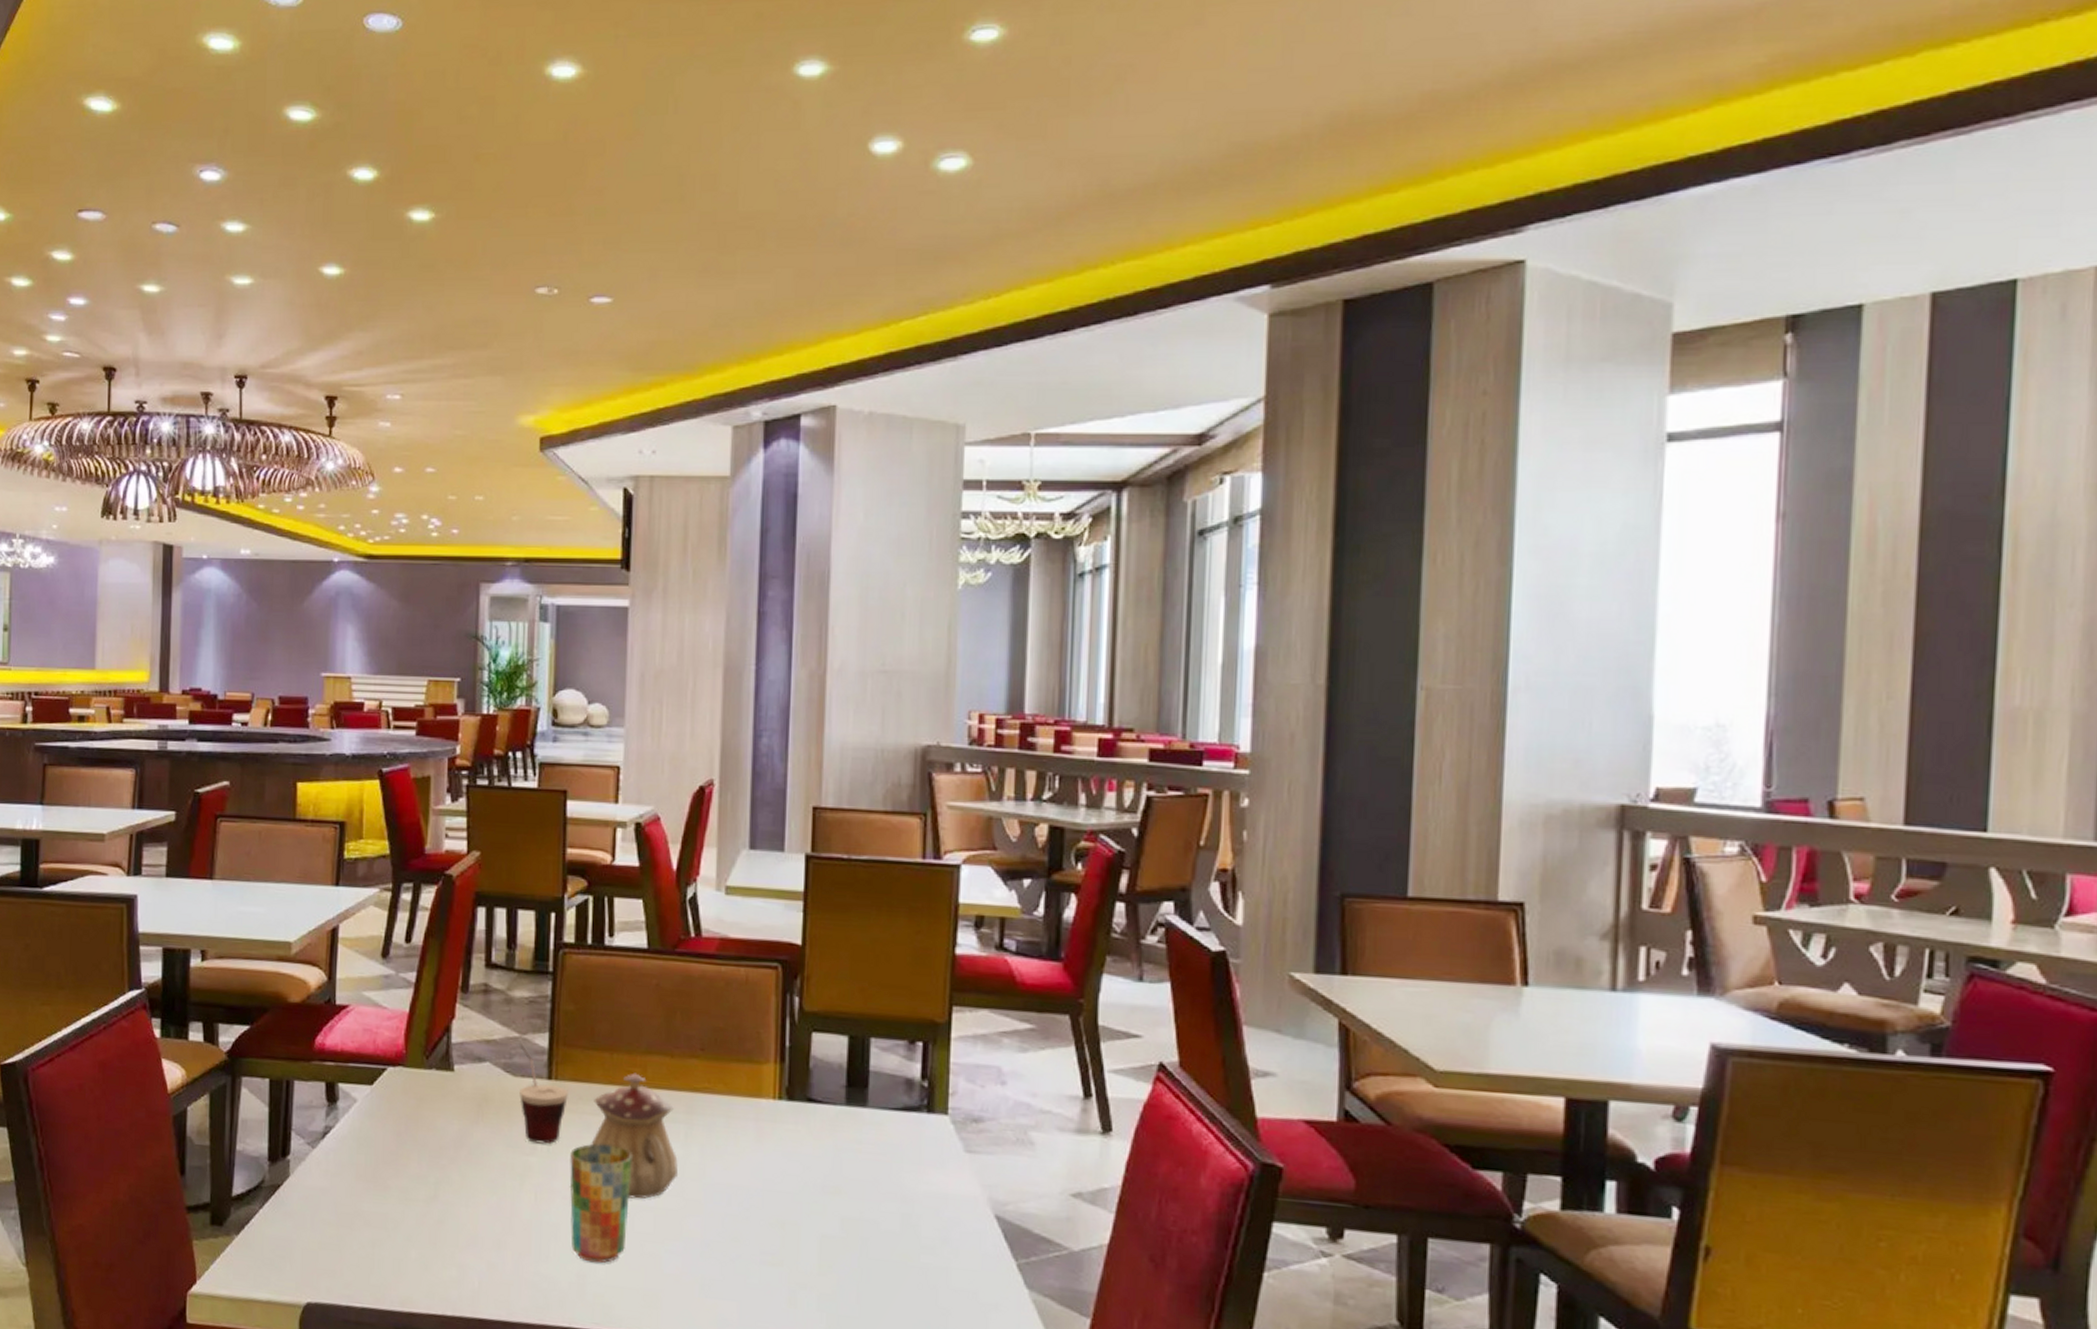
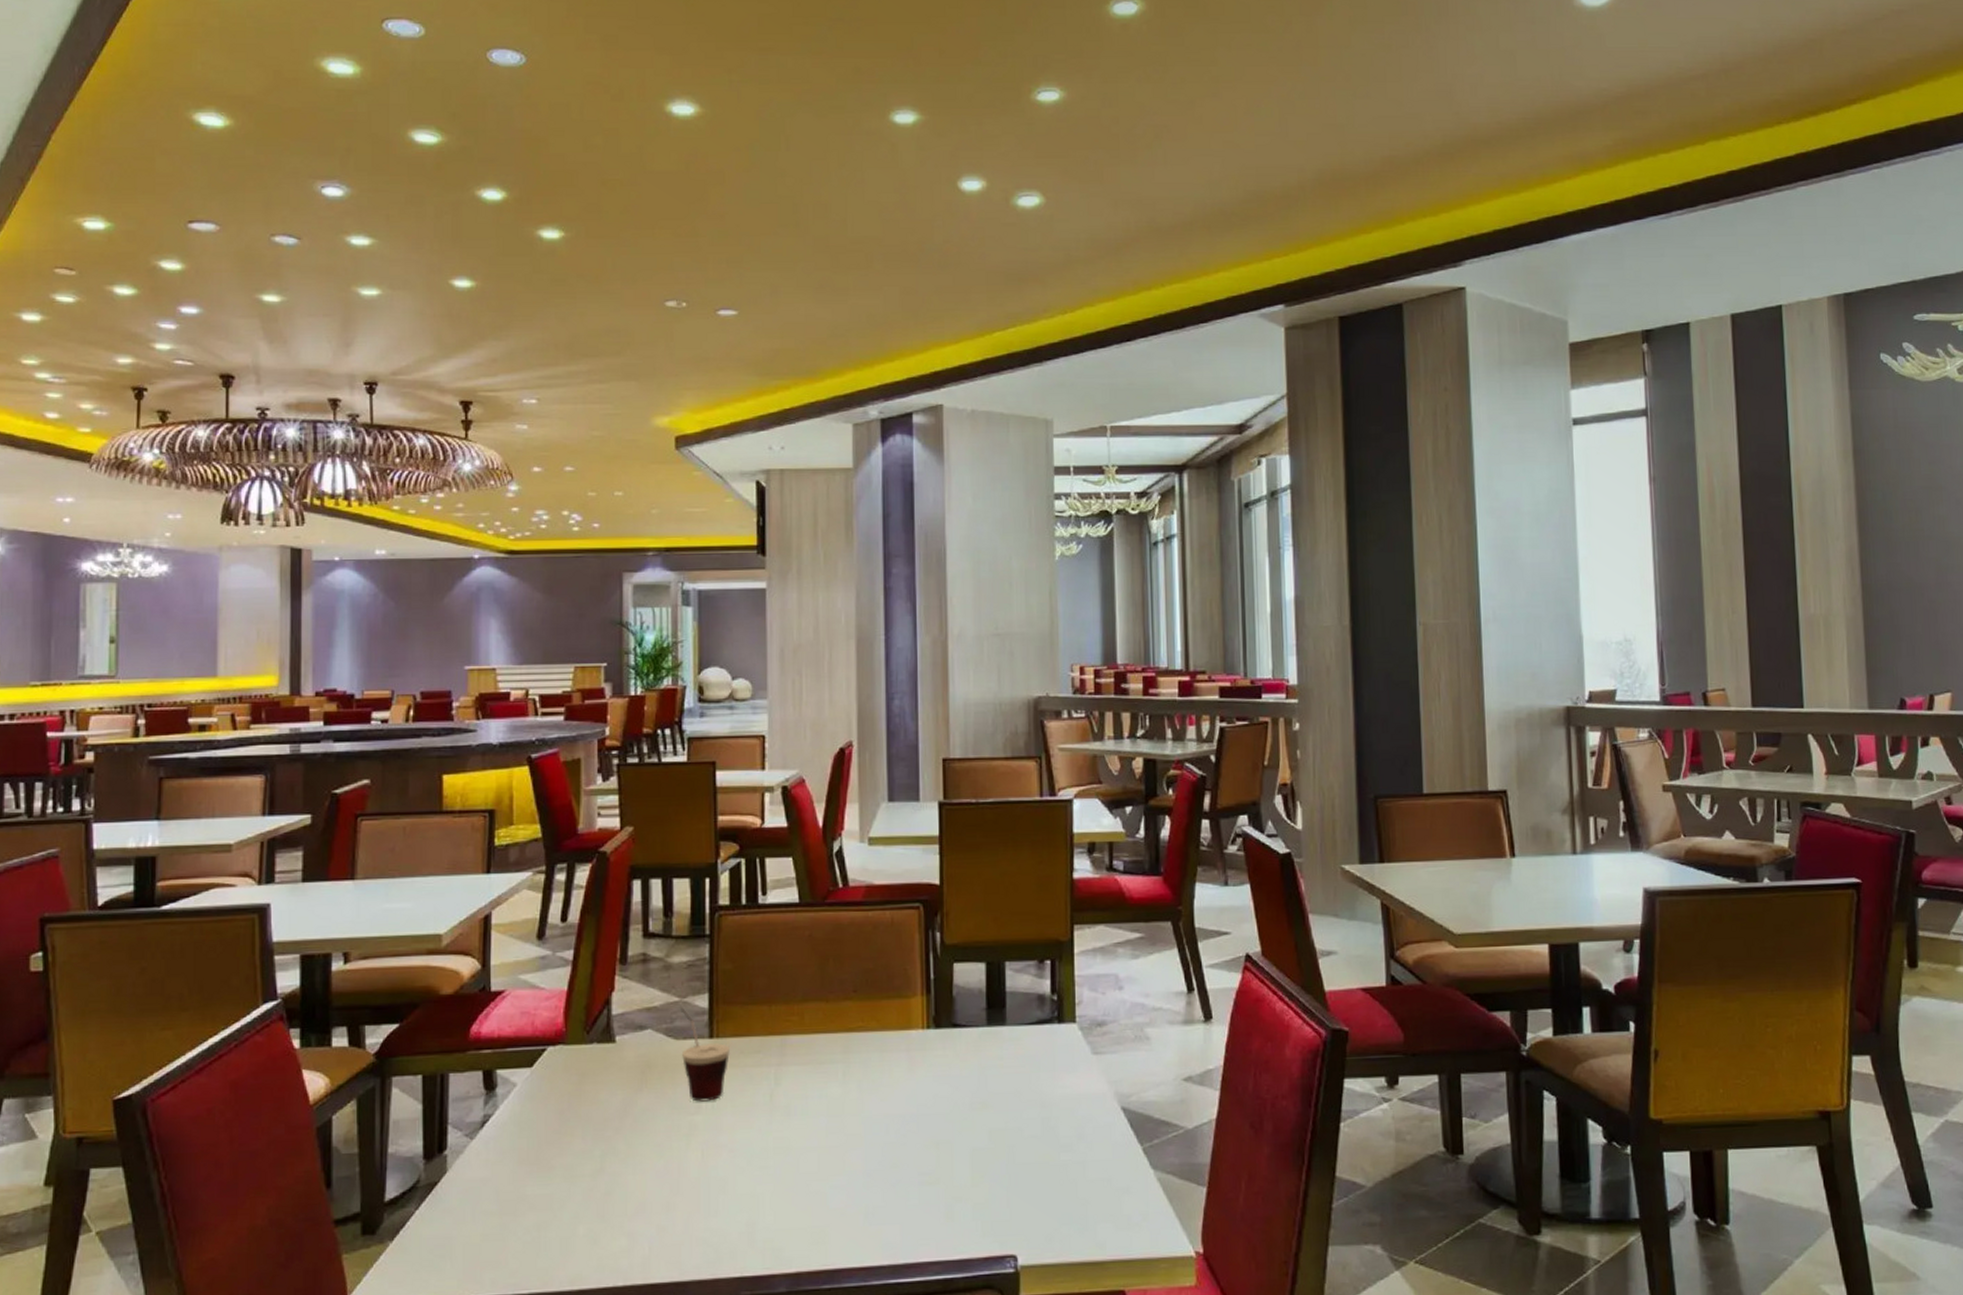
cup: present [569,1143,632,1264] -> none [735,1093,795,1210]
teapot: present [591,1072,678,1199] -> none [754,1021,838,1142]

